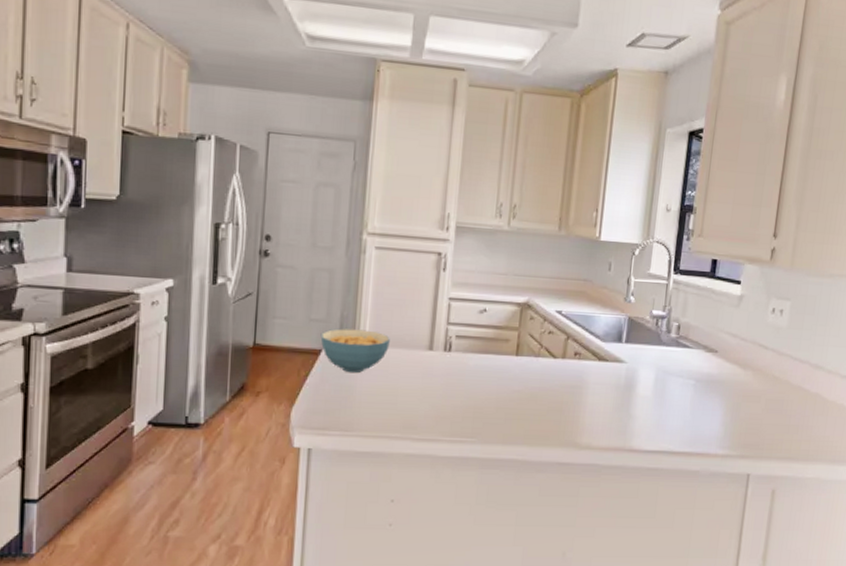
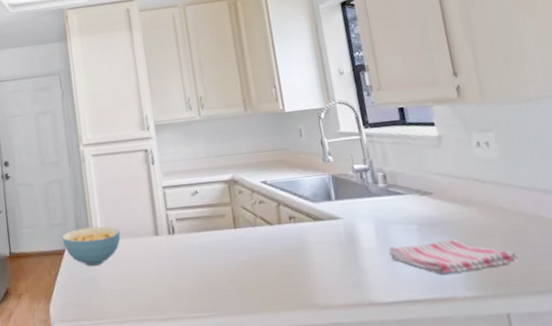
dish towel: none [660,396,774,431] -> present [388,239,519,275]

